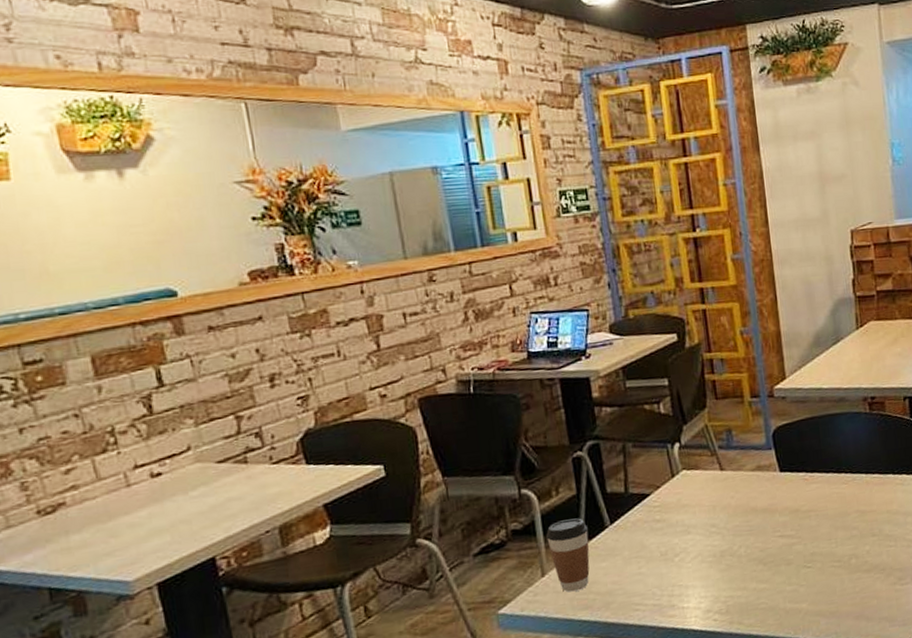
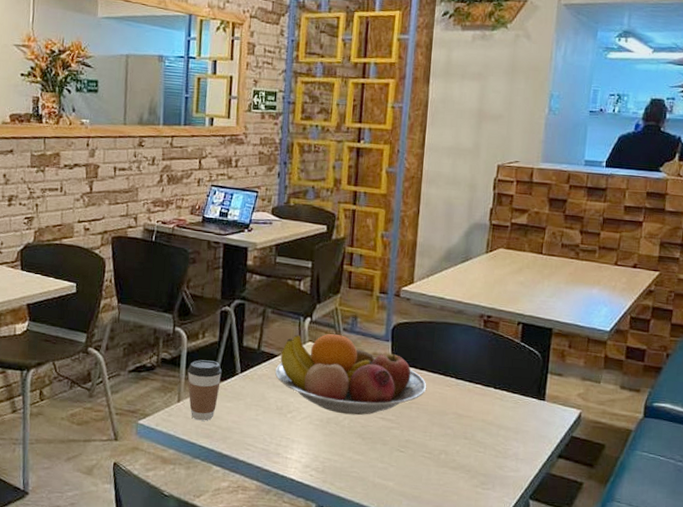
fruit bowl: none [650,454,822,543] -> present [275,334,427,416]

